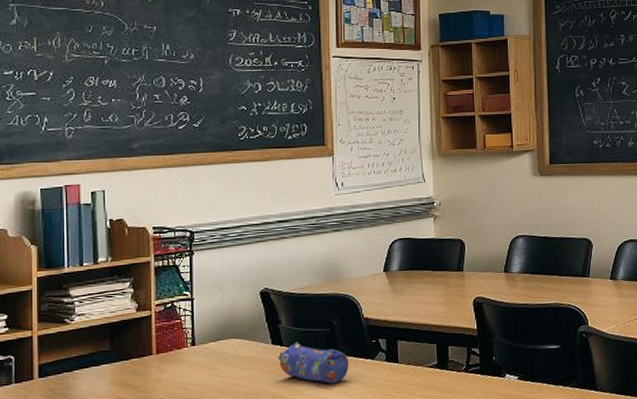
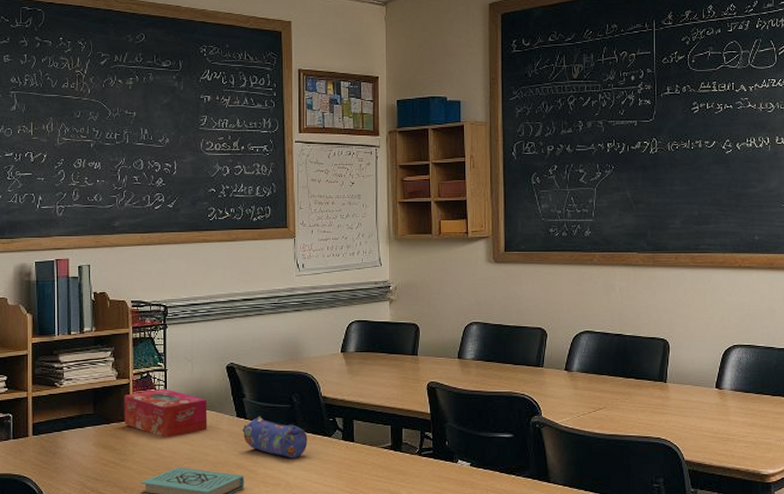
tissue box: none [145,318,240,372] -> present [124,388,208,438]

